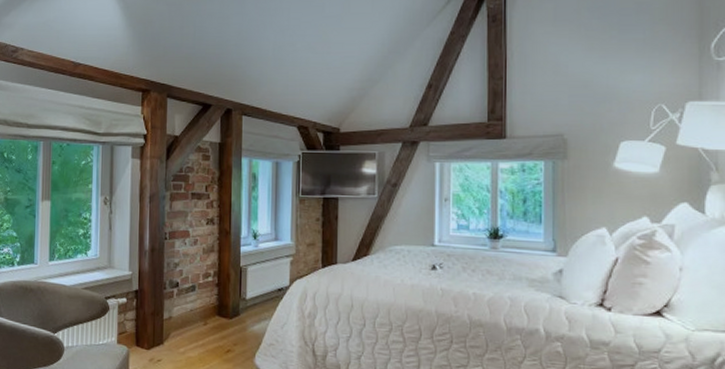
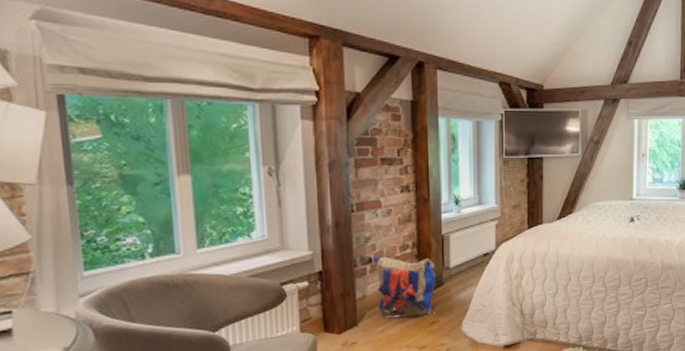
backpack: none [180,281,234,343] -> present [373,256,437,319]

